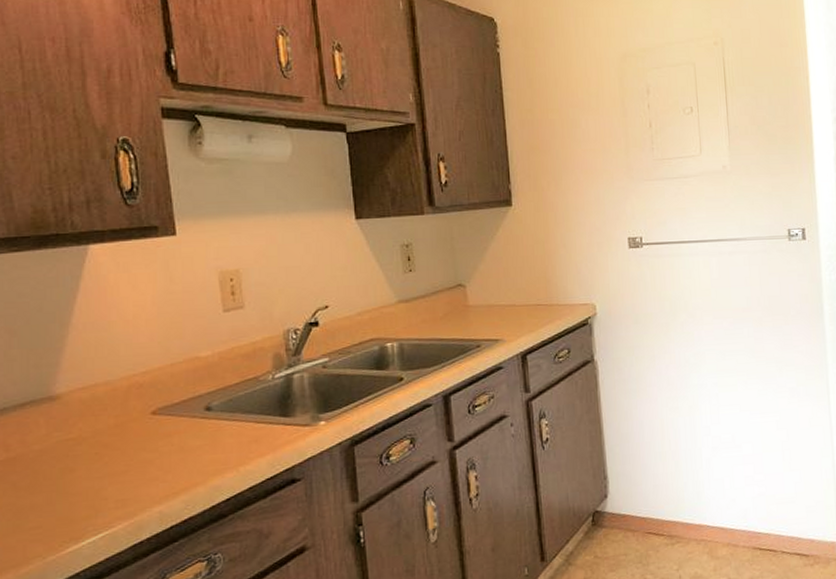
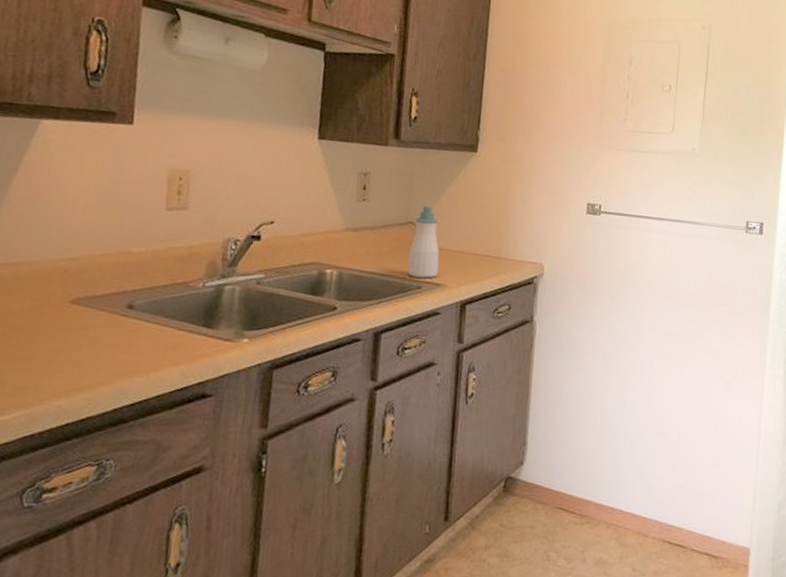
soap bottle: none [463,266,494,337] -> present [407,205,440,279]

